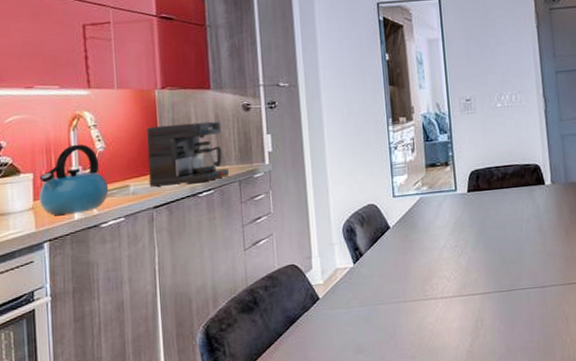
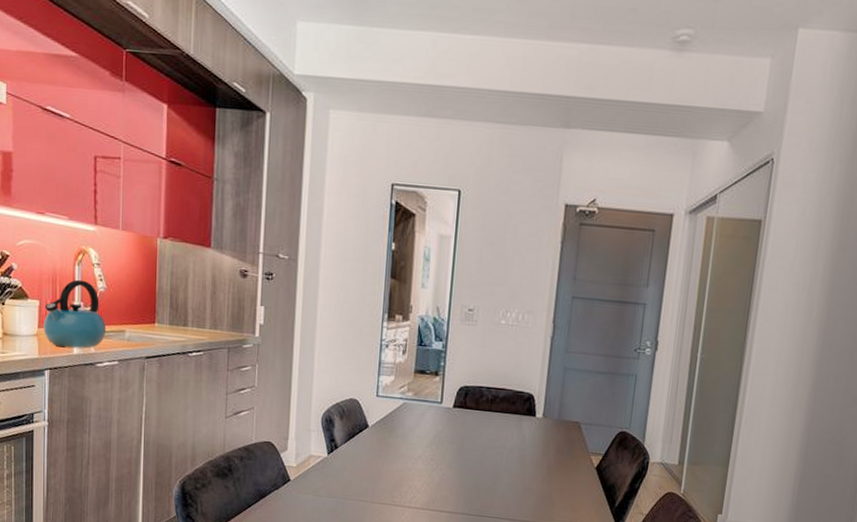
coffee maker: present [146,121,230,187] -> none [143,276,220,343]

